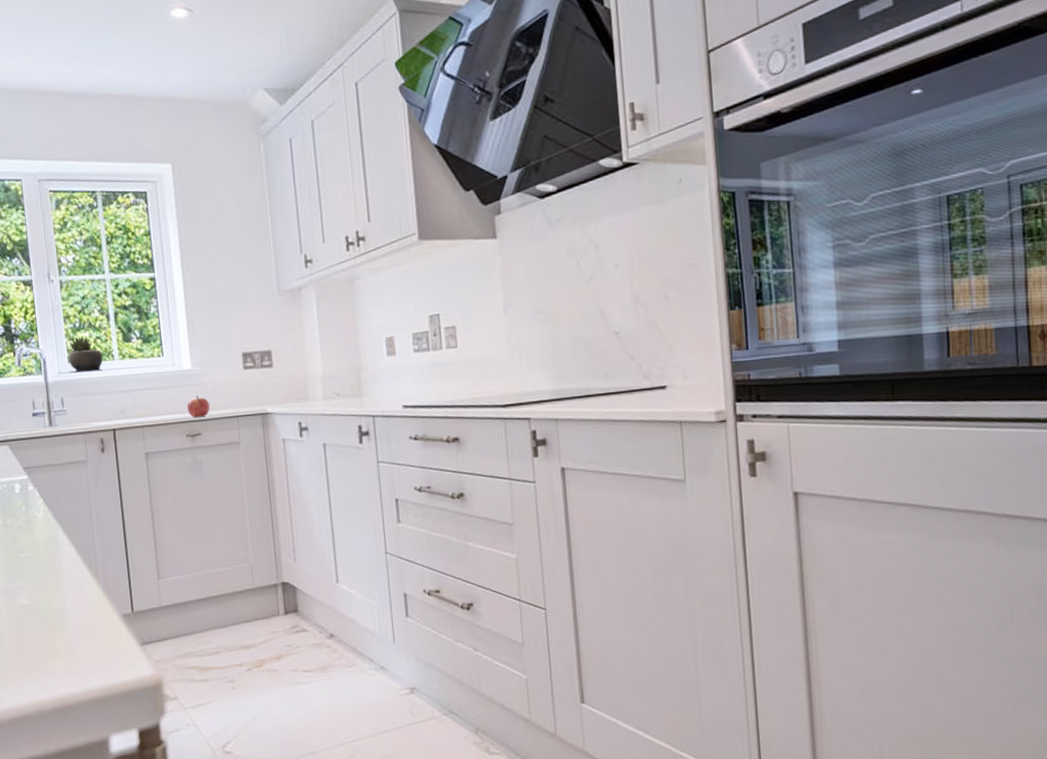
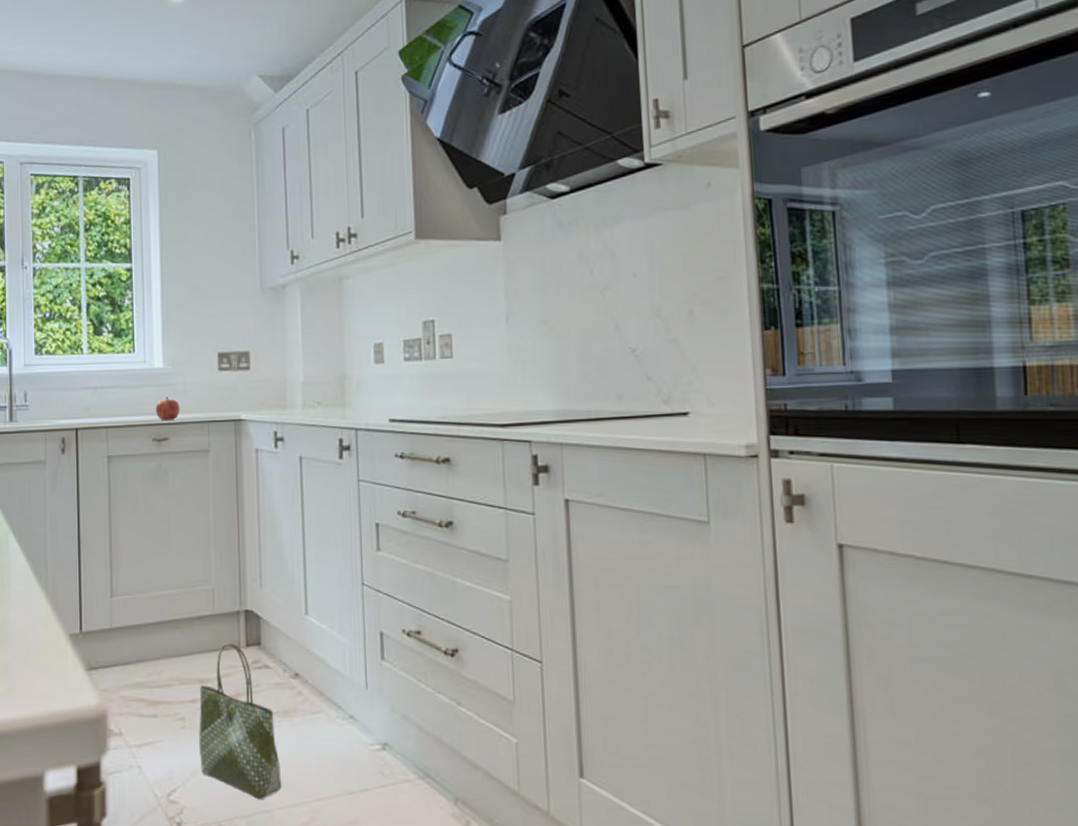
succulent plant: present [68,335,103,373] -> none [34,326,72,367]
shopping bag: none [245,611,324,744] -> present [199,642,282,799]

